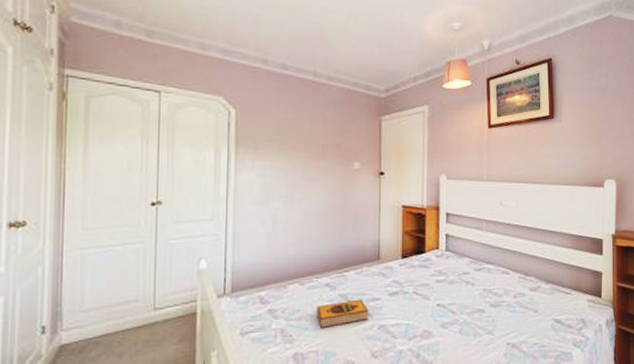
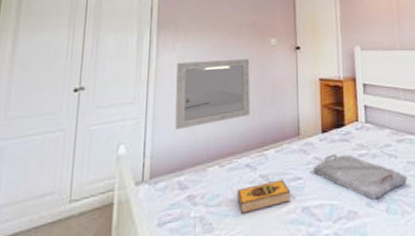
home mirror: none [255,181,332,248] -> present [175,58,250,130]
serving tray: none [392,279,483,322] -> present [314,154,408,200]

